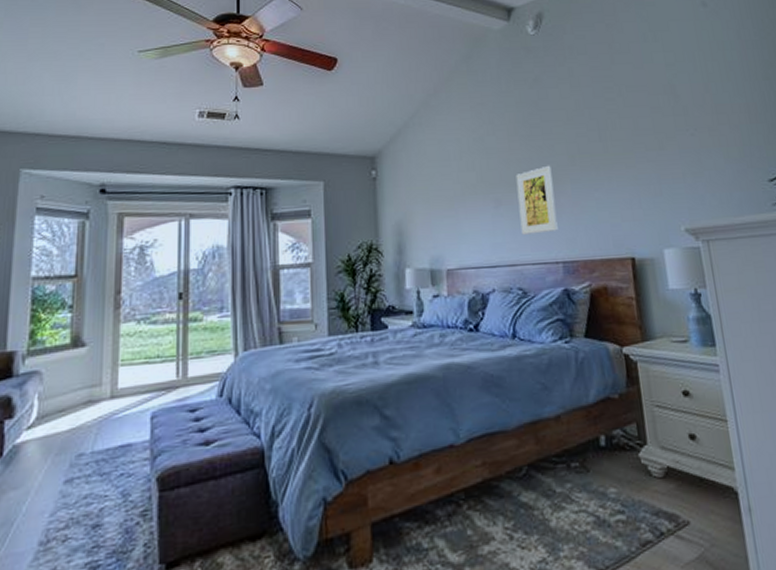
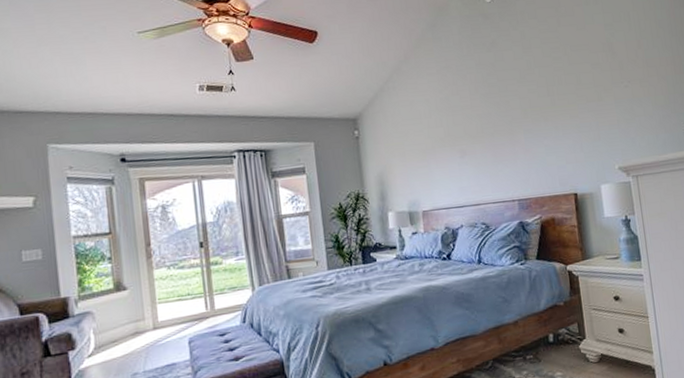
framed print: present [516,165,558,235] -> none [477,119,514,179]

